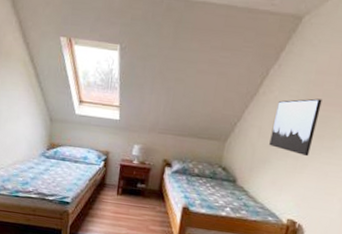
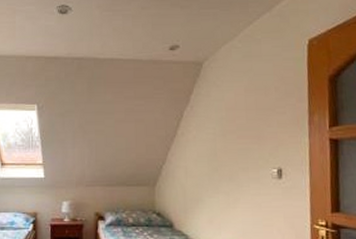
wall art: present [269,98,323,157] -> none [197,133,239,191]

